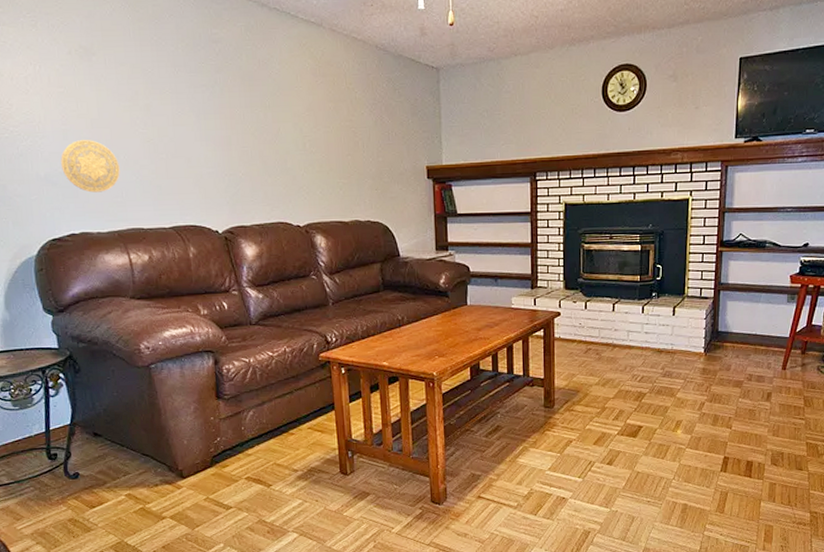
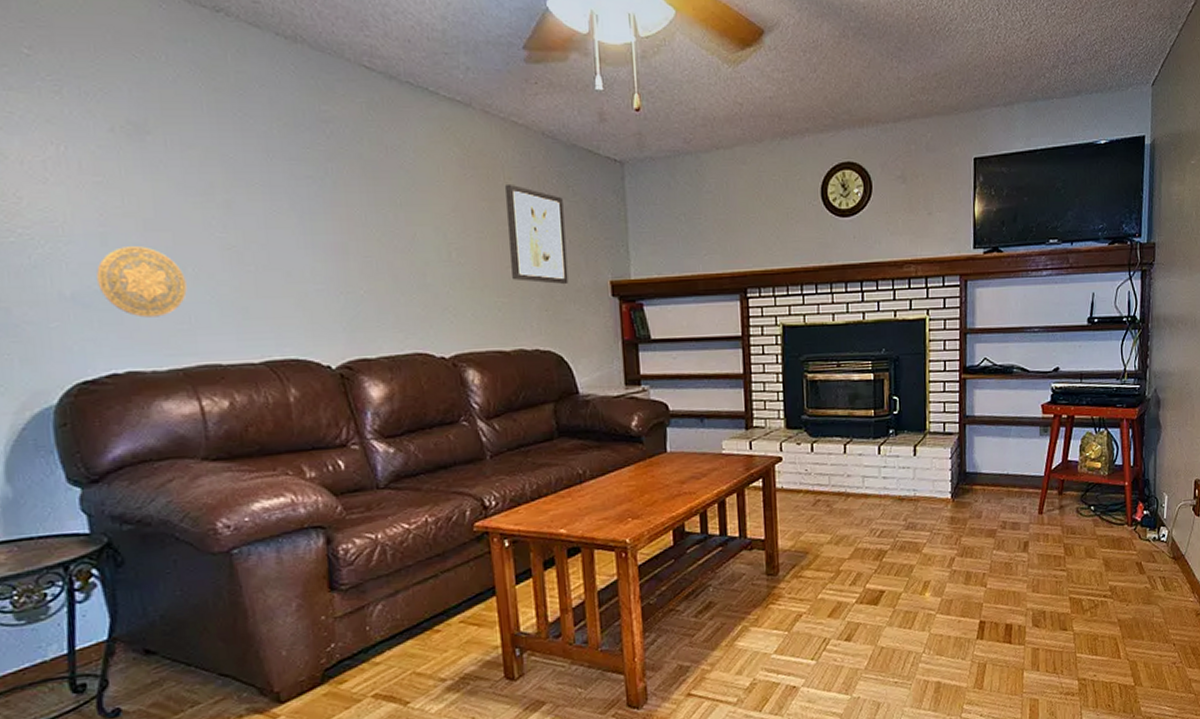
wall art: none [347,88,394,168] -> present [505,183,569,284]

